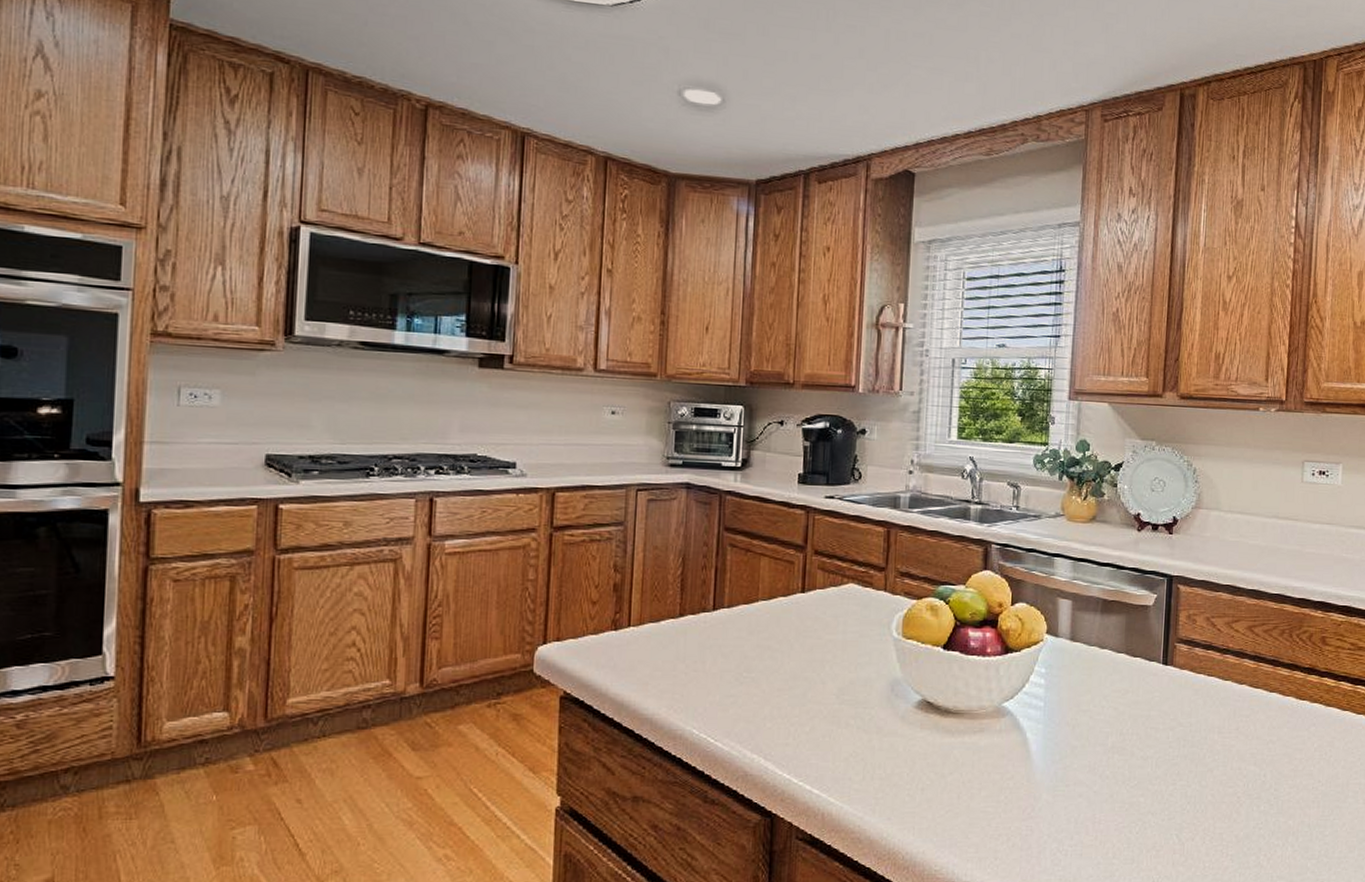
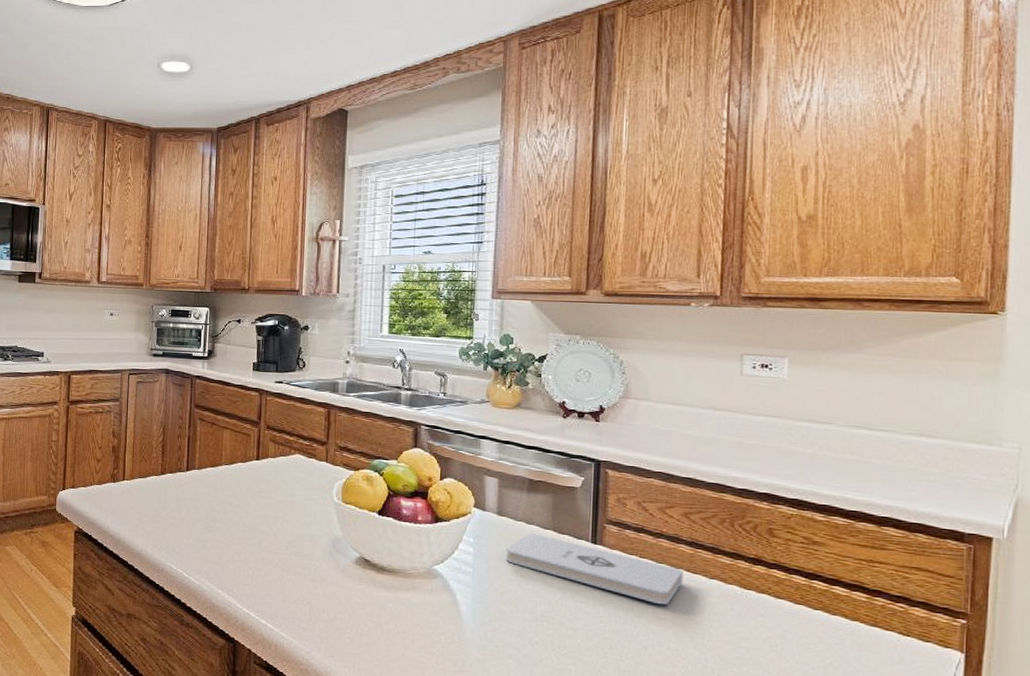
notepad: none [1078,657,1247,724] -> present [506,532,684,605]

